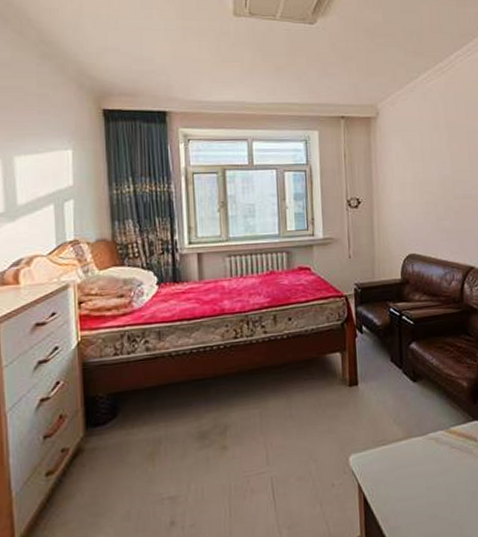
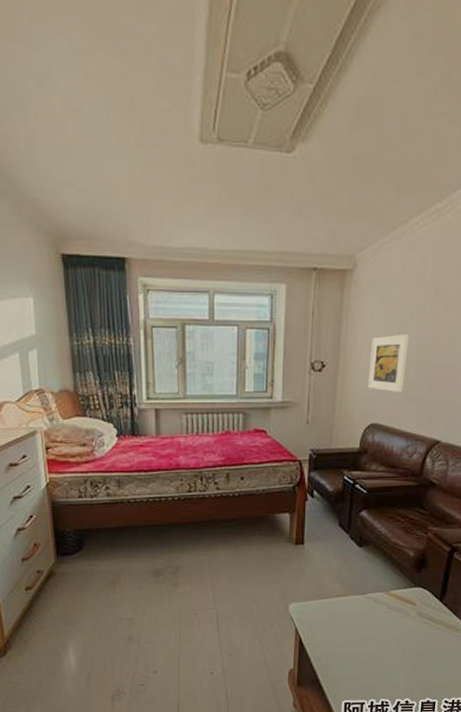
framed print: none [400,170,434,224] -> present [368,333,409,393]

